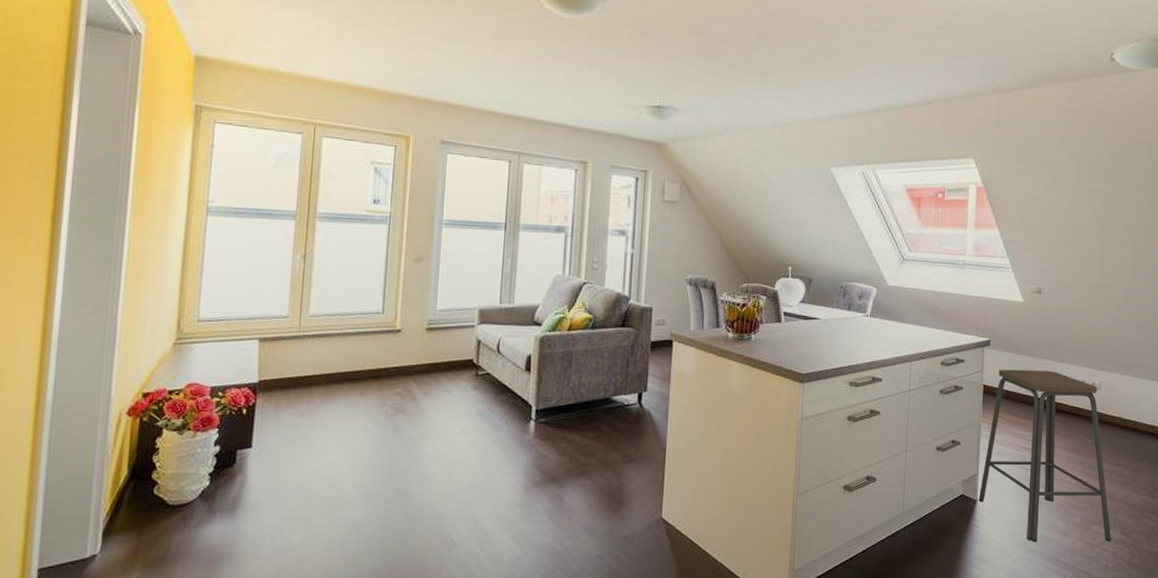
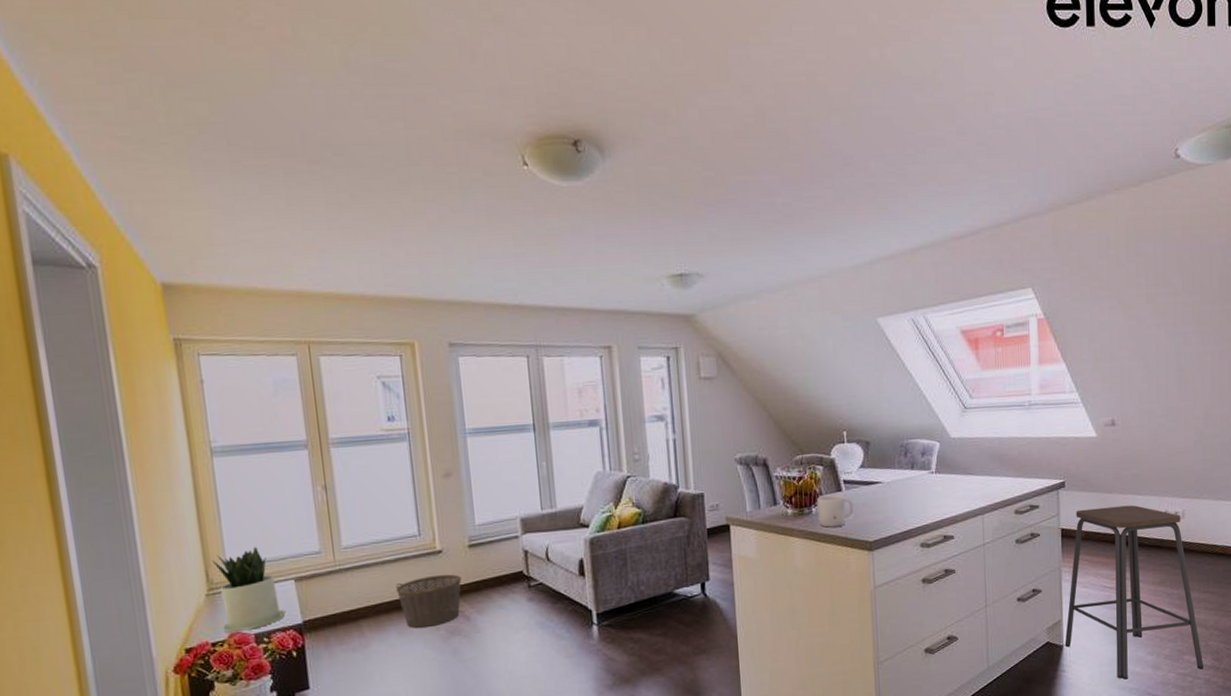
planter: none [181,303,244,384] -> present [212,546,286,633]
basket: none [352,352,415,402] -> present [396,574,462,628]
mug: none [756,324,791,356] -> present [817,494,854,528]

